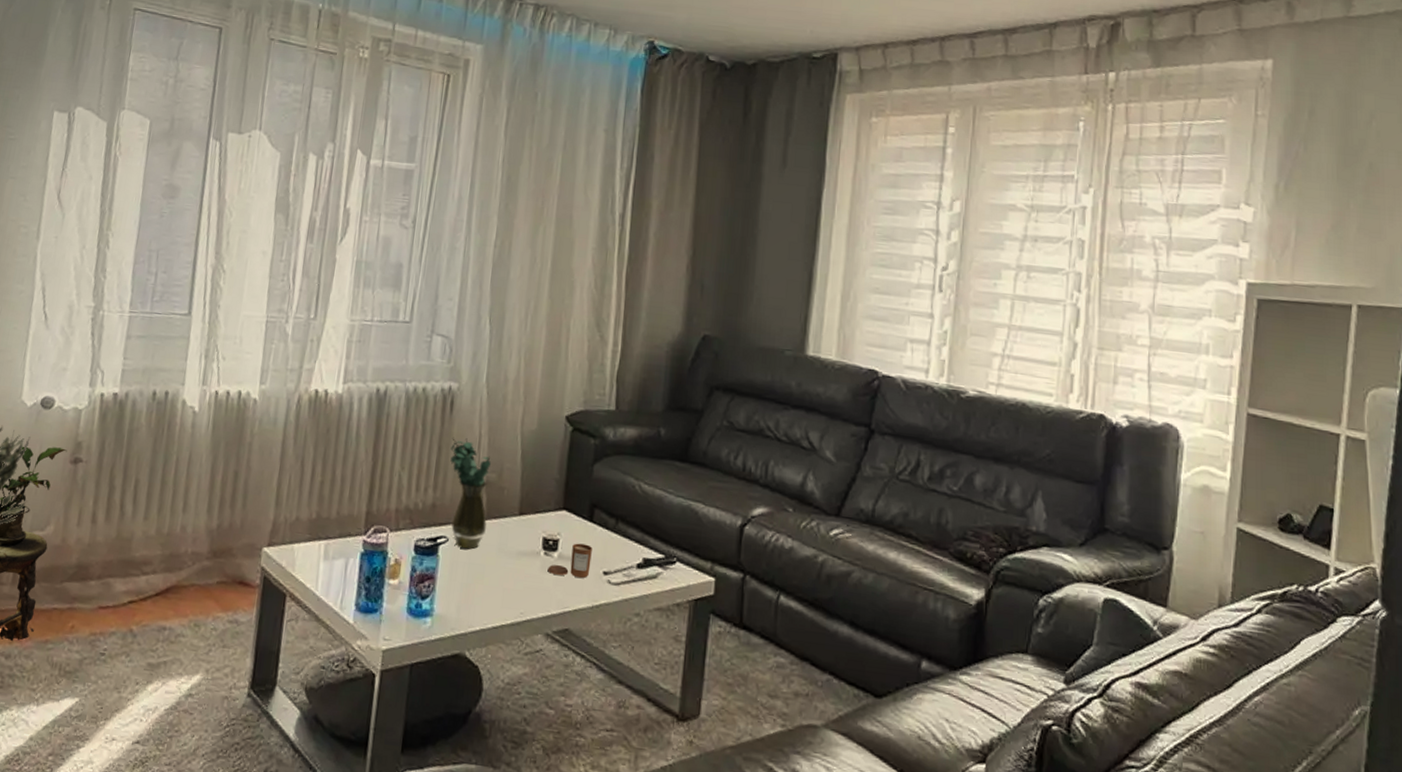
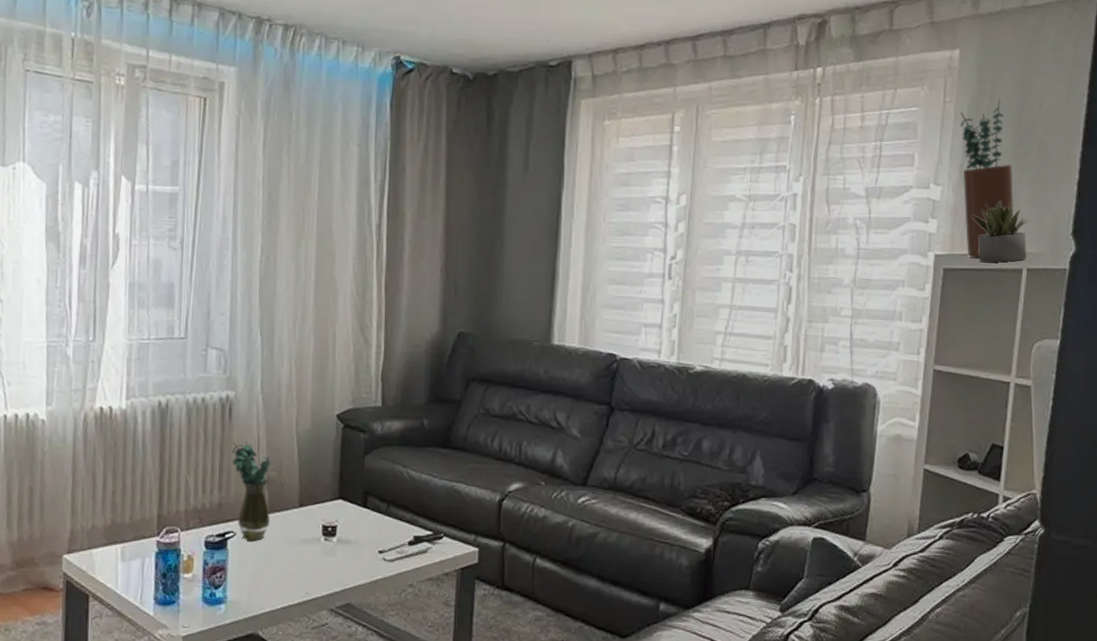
candle: present [547,543,592,579] -> none [328,527,367,559]
vase: none [1275,115,1341,290] -> present [960,99,1015,258]
succulent plant: none [1290,227,1358,296] -> present [972,201,1028,263]

